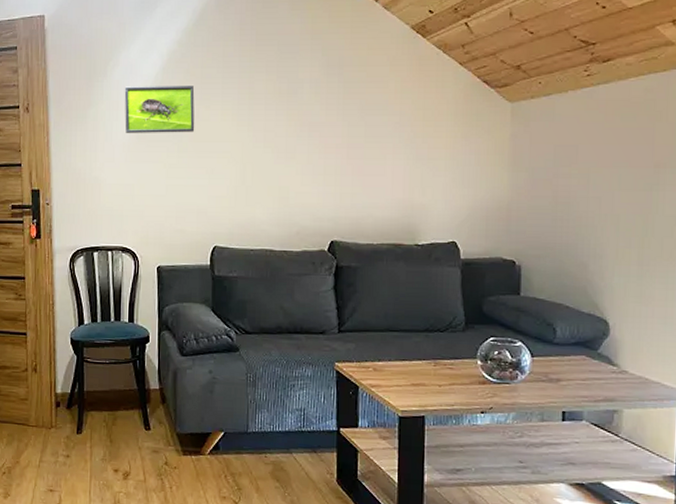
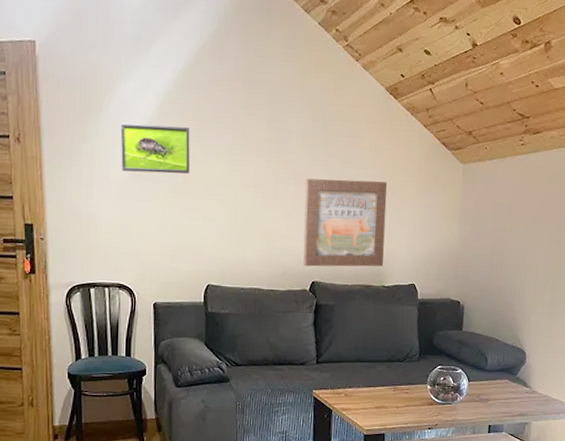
wall art: none [320,127,418,225] -> present [303,178,387,267]

